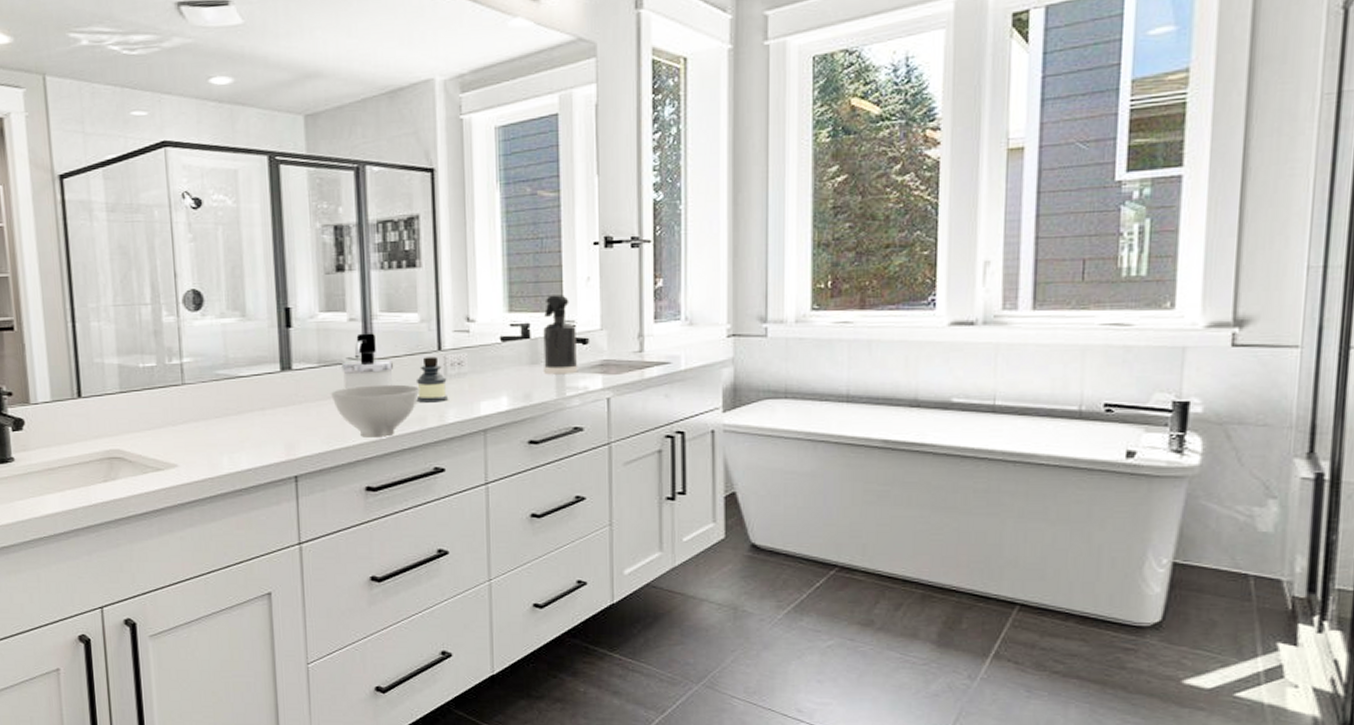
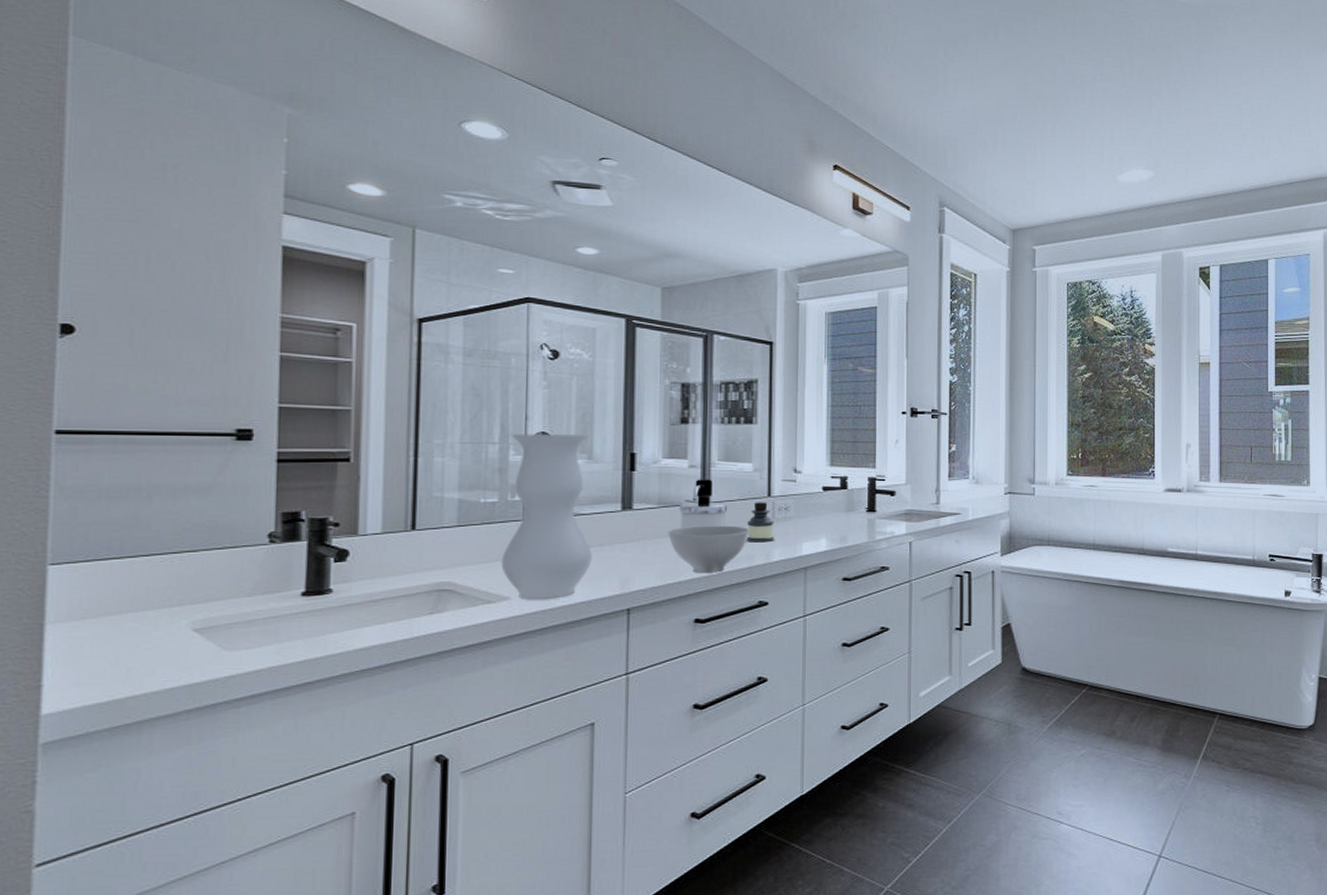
vase: none [162,290,255,468] -> present [501,434,592,600]
spray bottle: present [543,295,578,375] -> none [858,453,887,521]

